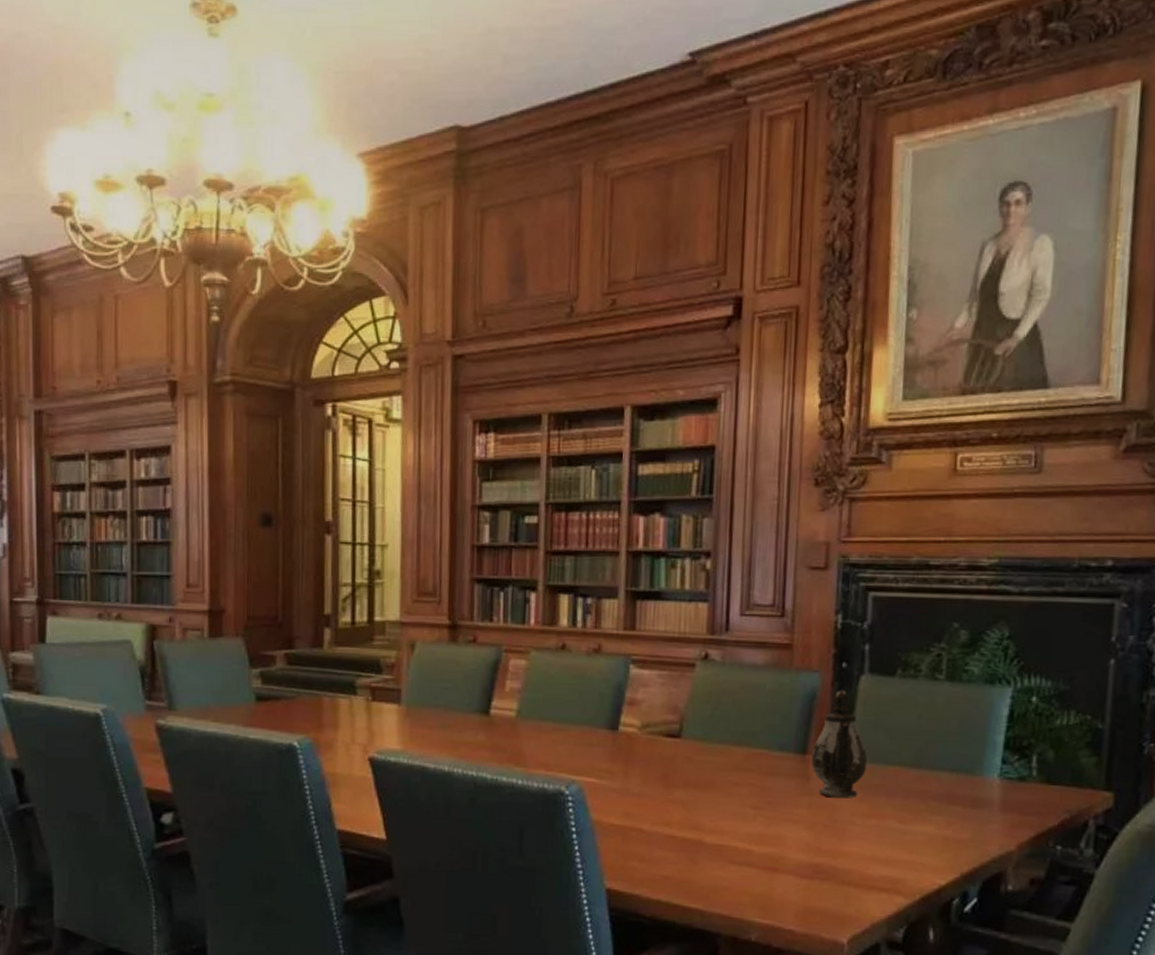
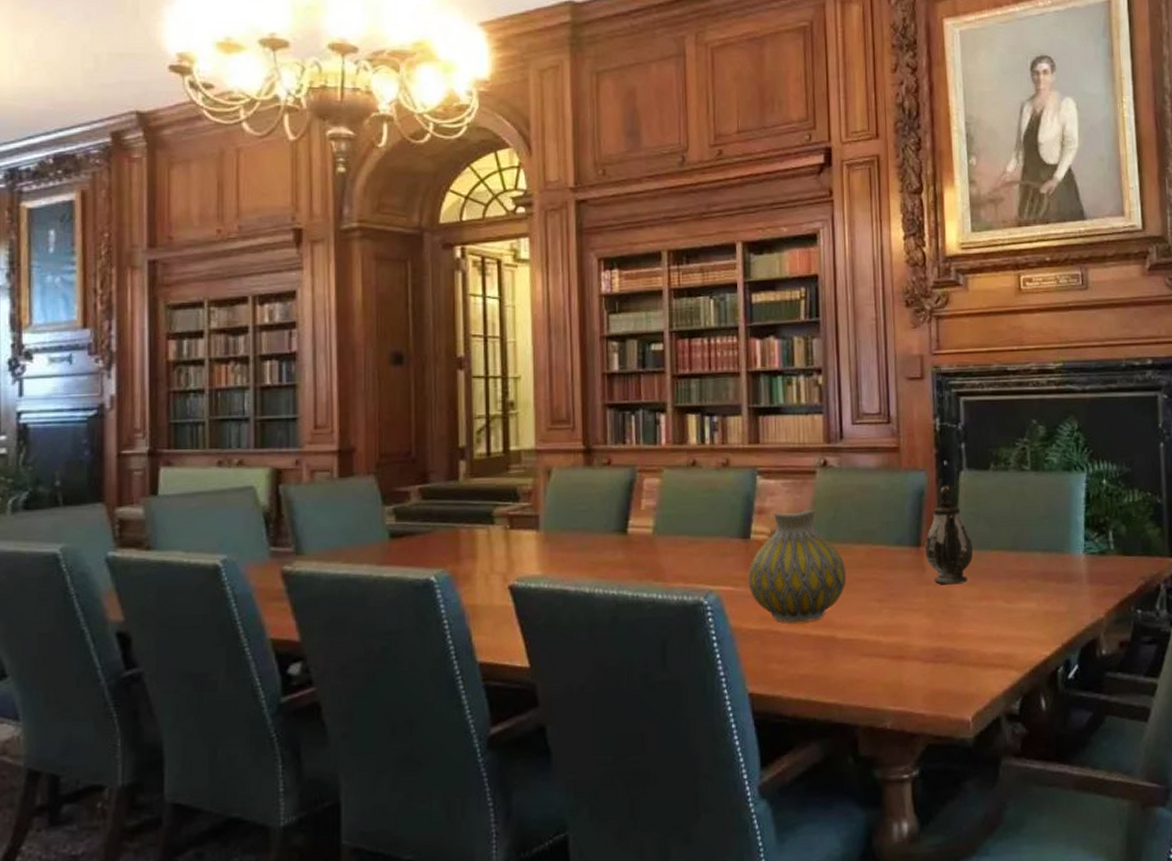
pitcher: none [613,705,721,822] -> present [748,510,847,622]

